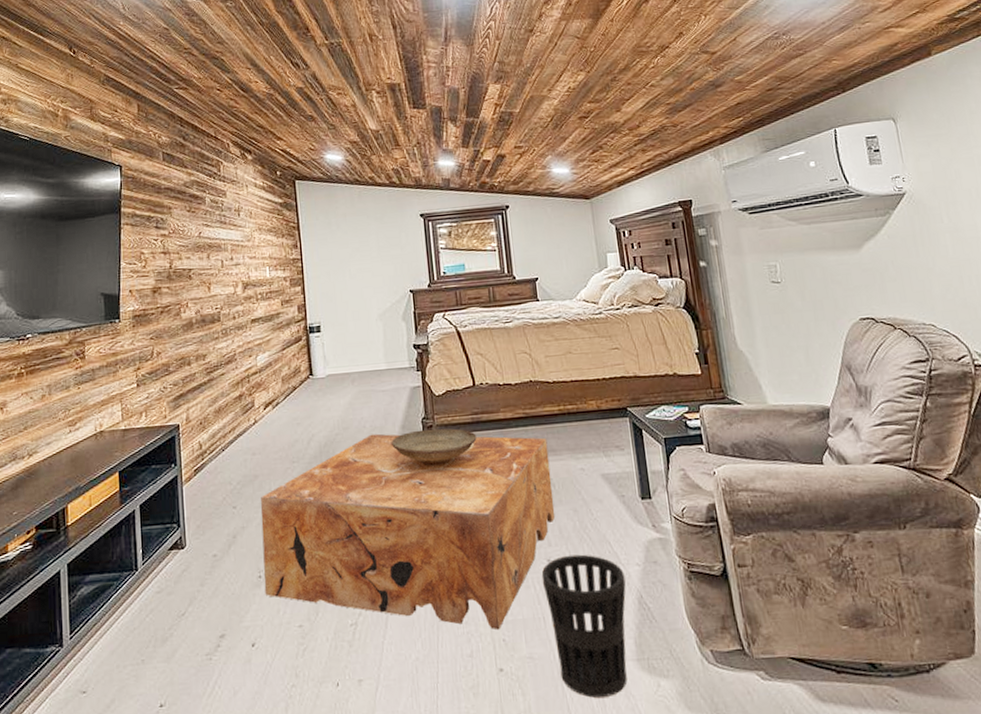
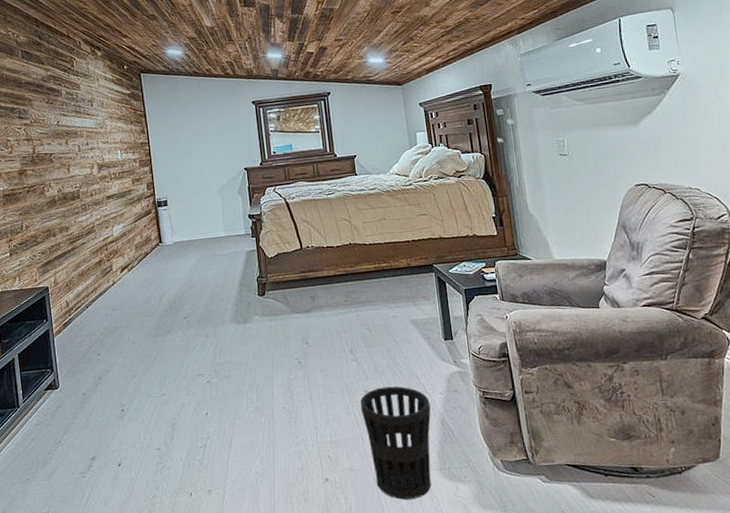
coffee table: present [260,433,556,631] -> none [121,291,372,449]
decorative bowl: present [391,428,477,467] -> none [231,285,304,317]

